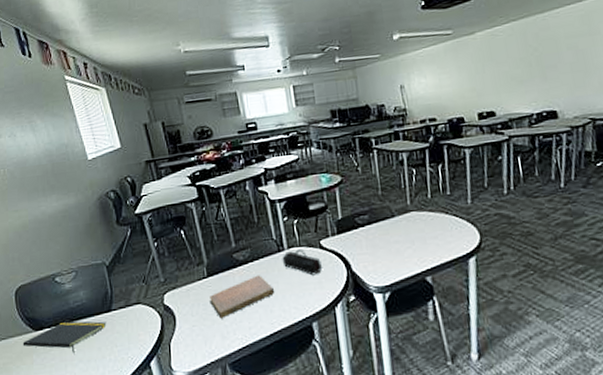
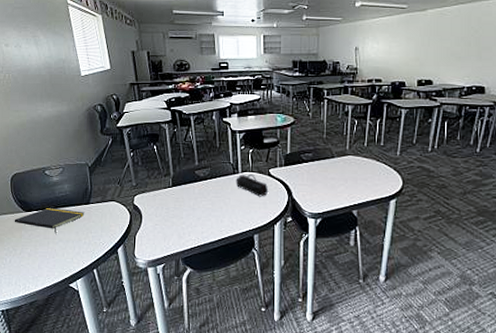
notebook: present [209,275,275,319] -> none [172,191,227,222]

